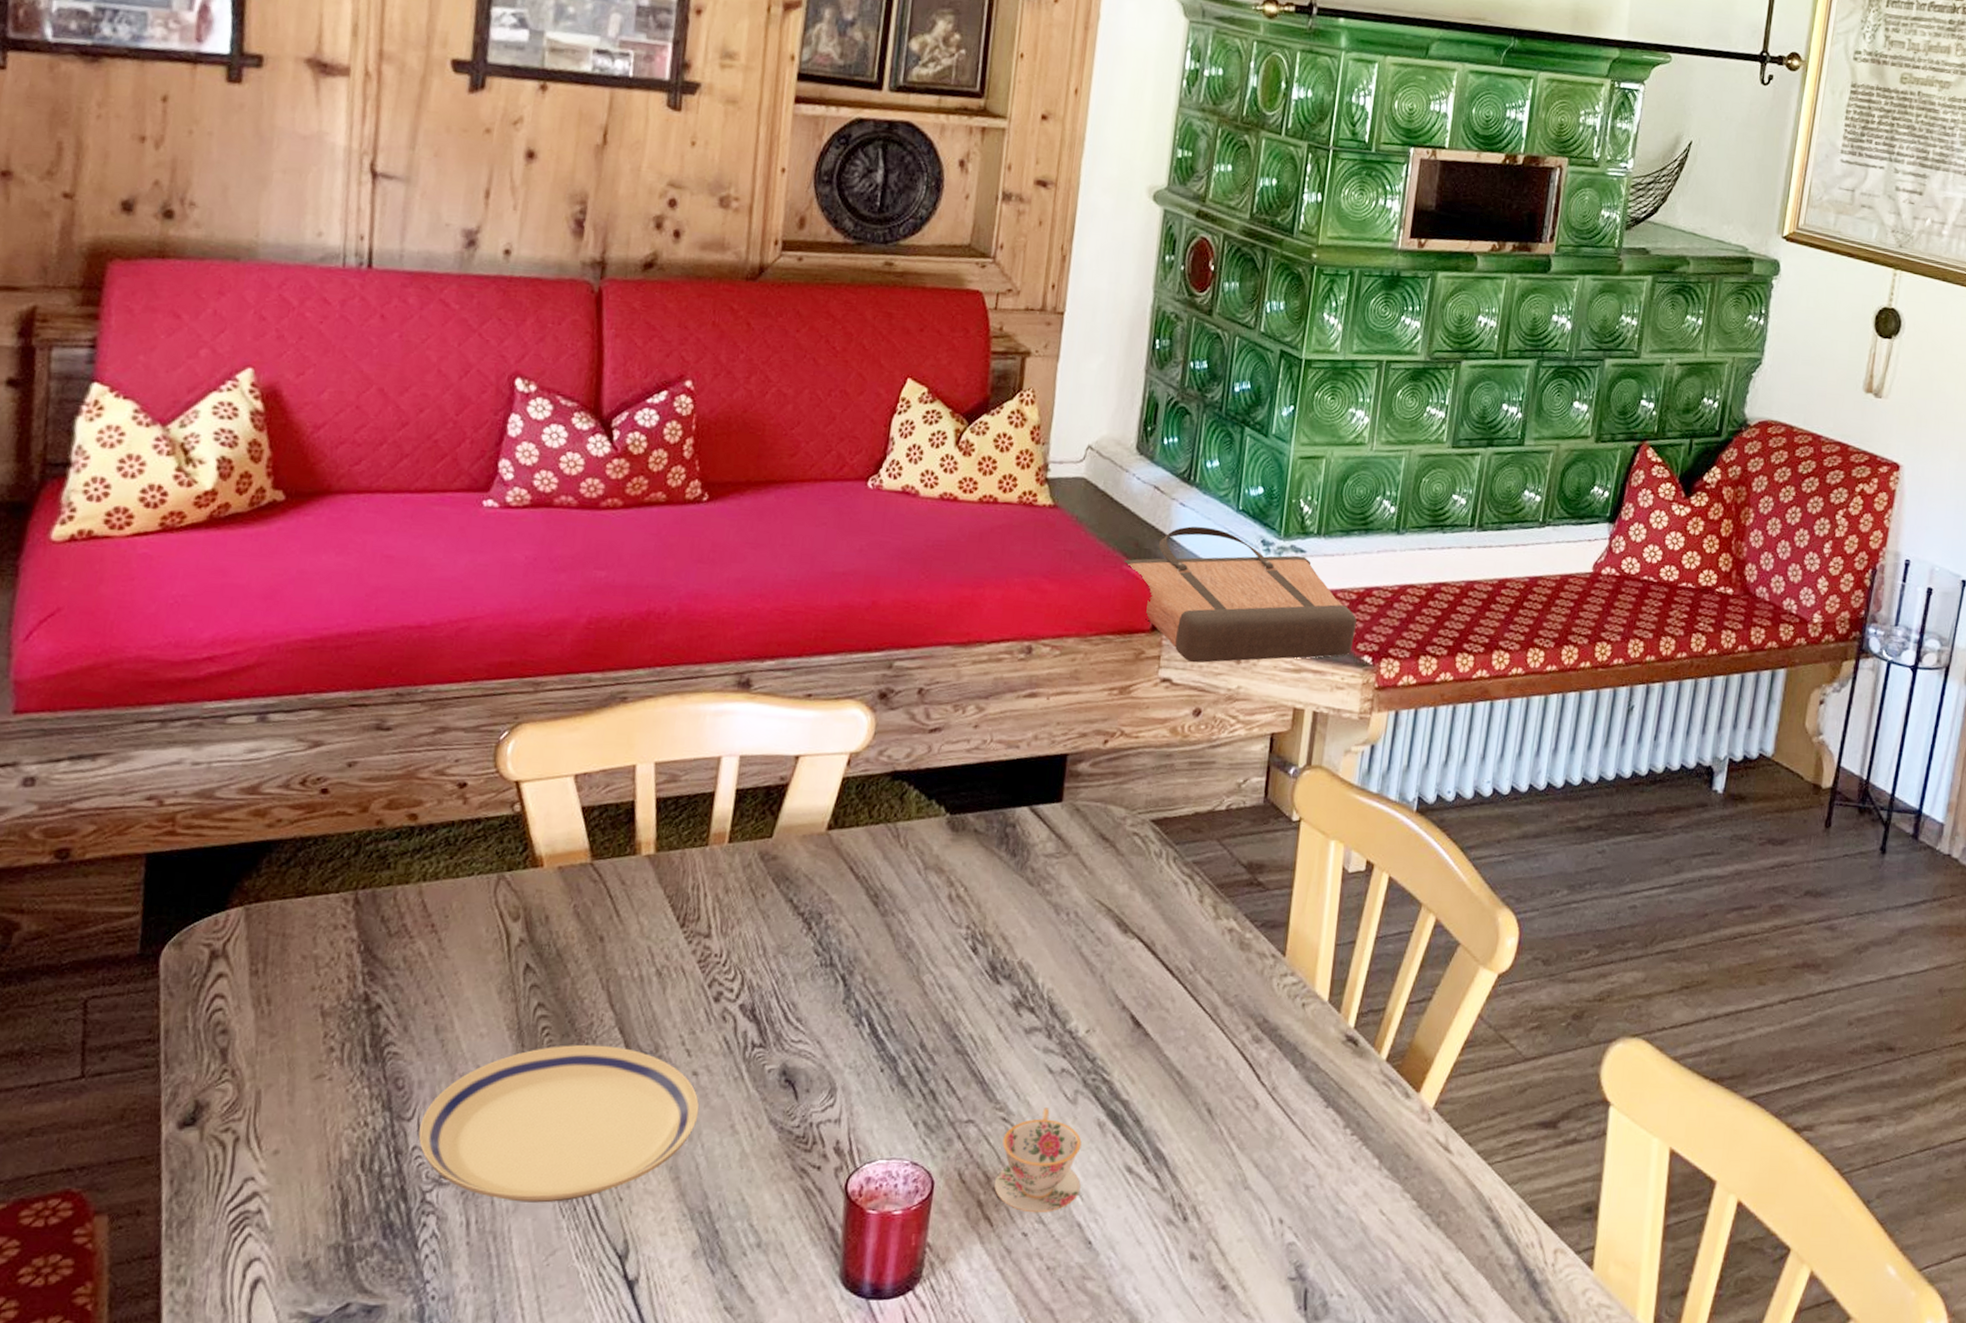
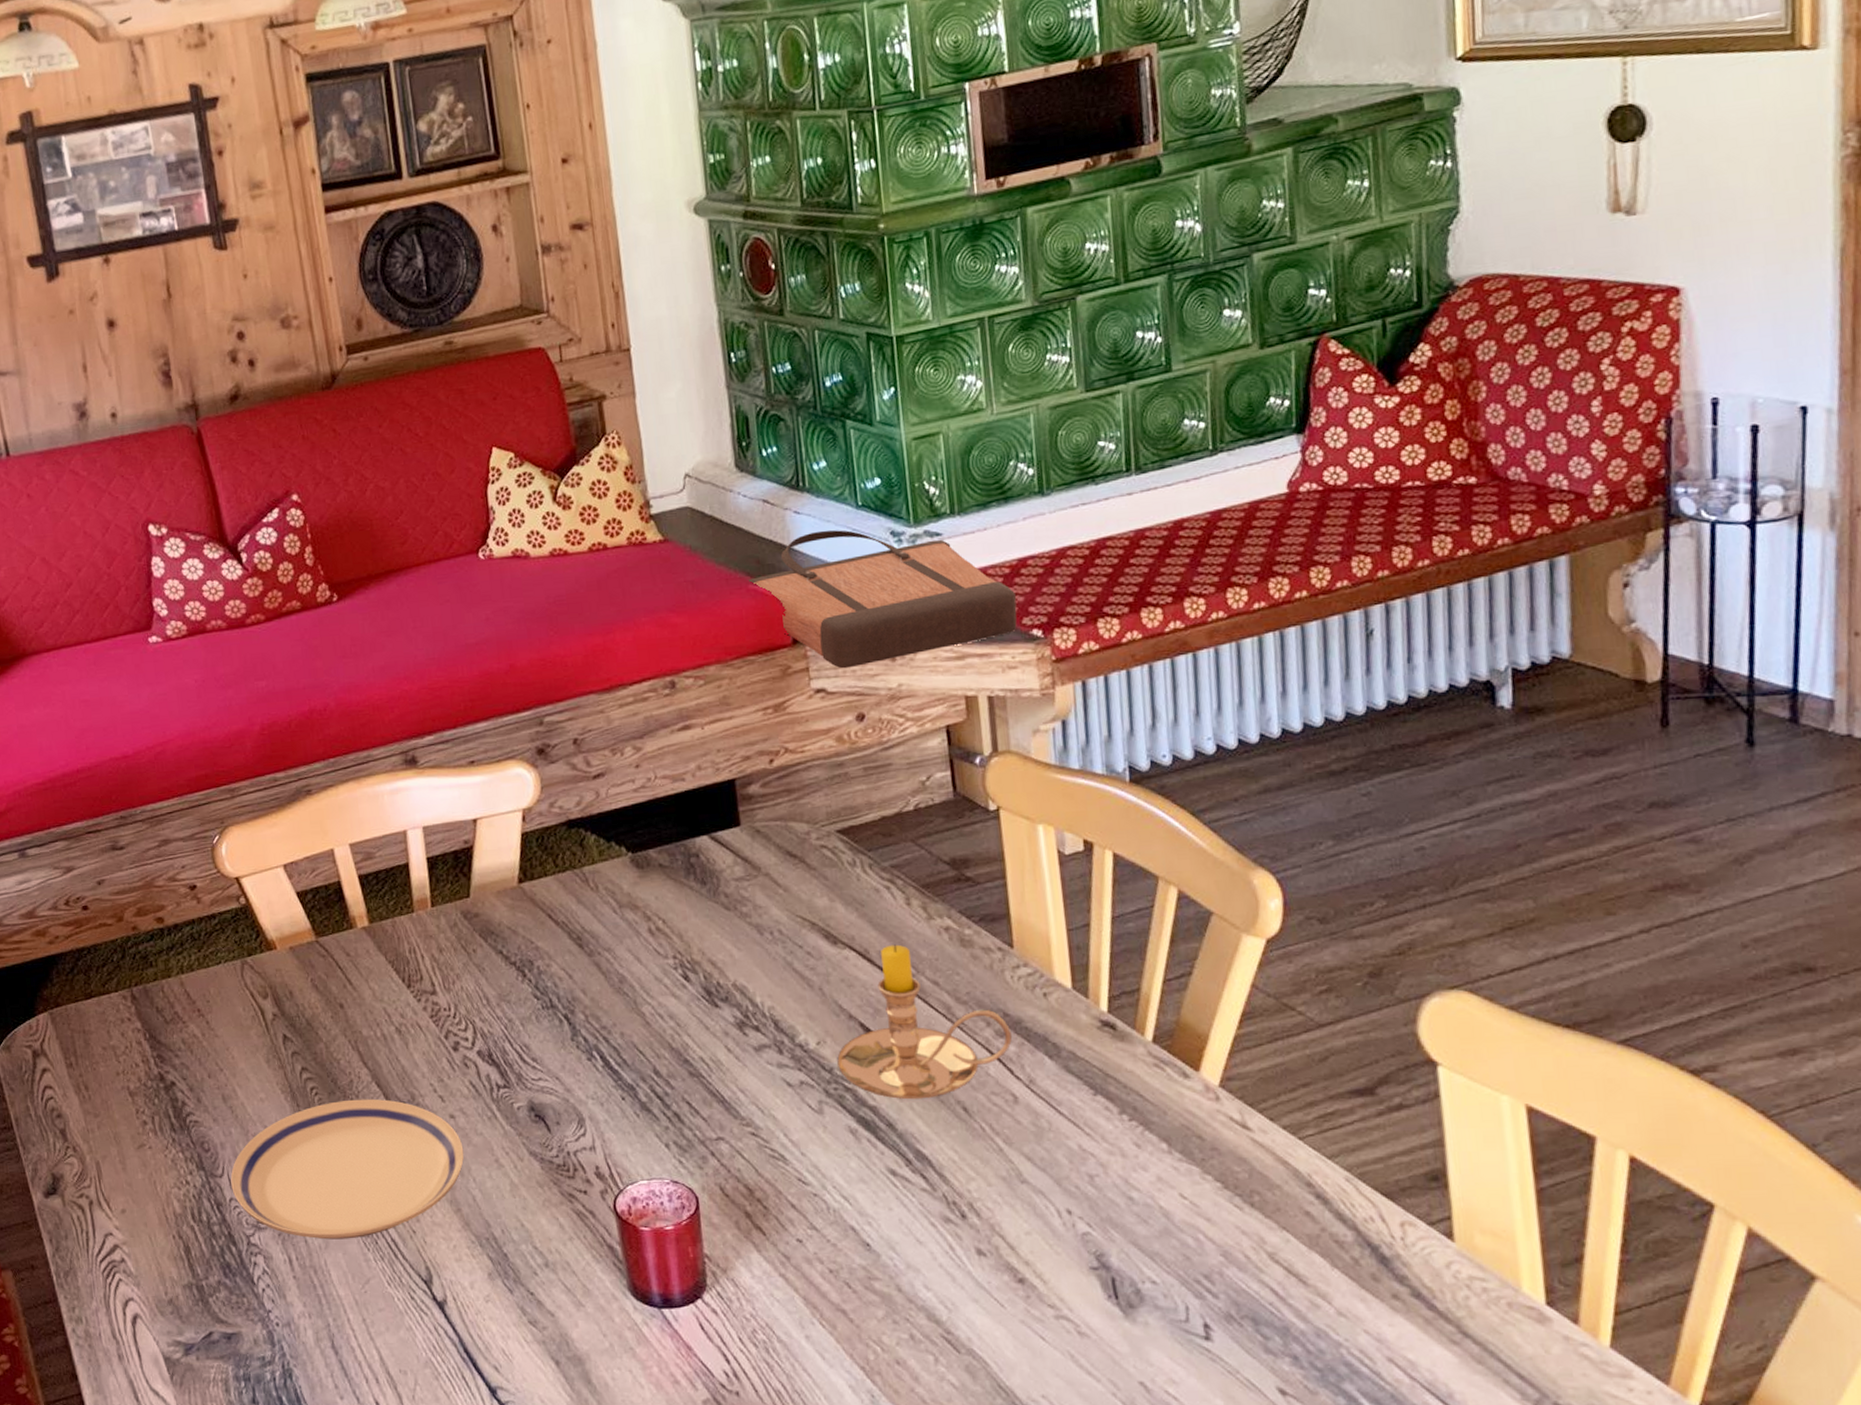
teacup: present [994,1108,1082,1213] -> none [756,1120,846,1220]
candlestick: none [1101,939,1267,1098] -> present [837,944,1012,1100]

